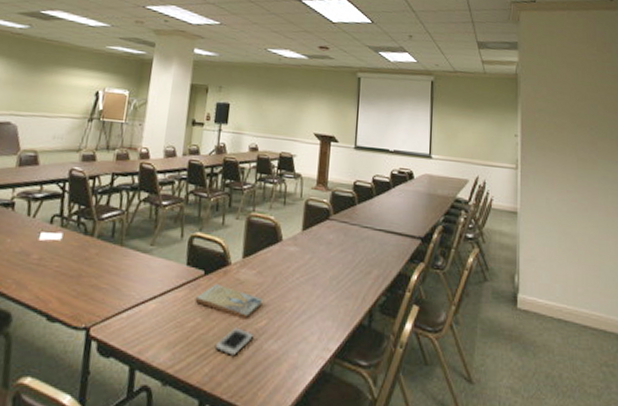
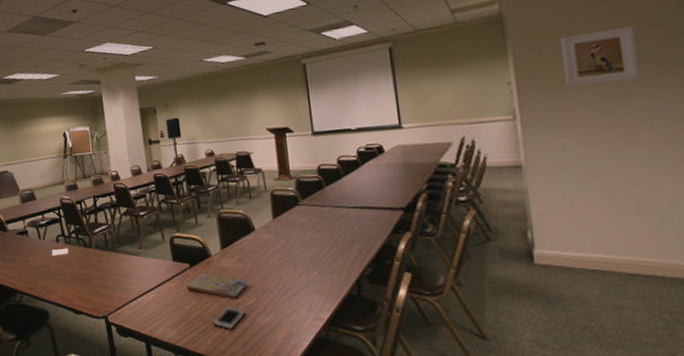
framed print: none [554,105,601,153] -> present [559,26,639,86]

